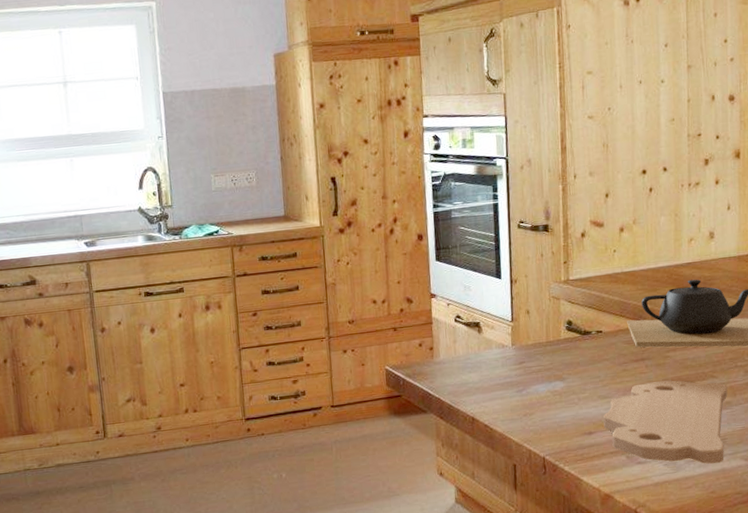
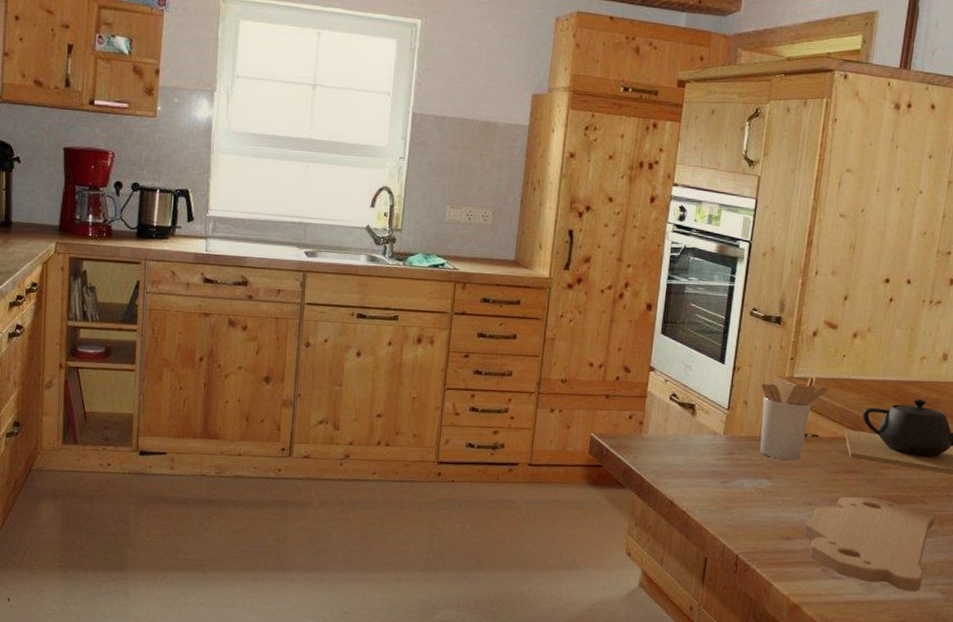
utensil holder: none [539,274,605,360] -> present [759,375,829,460]

